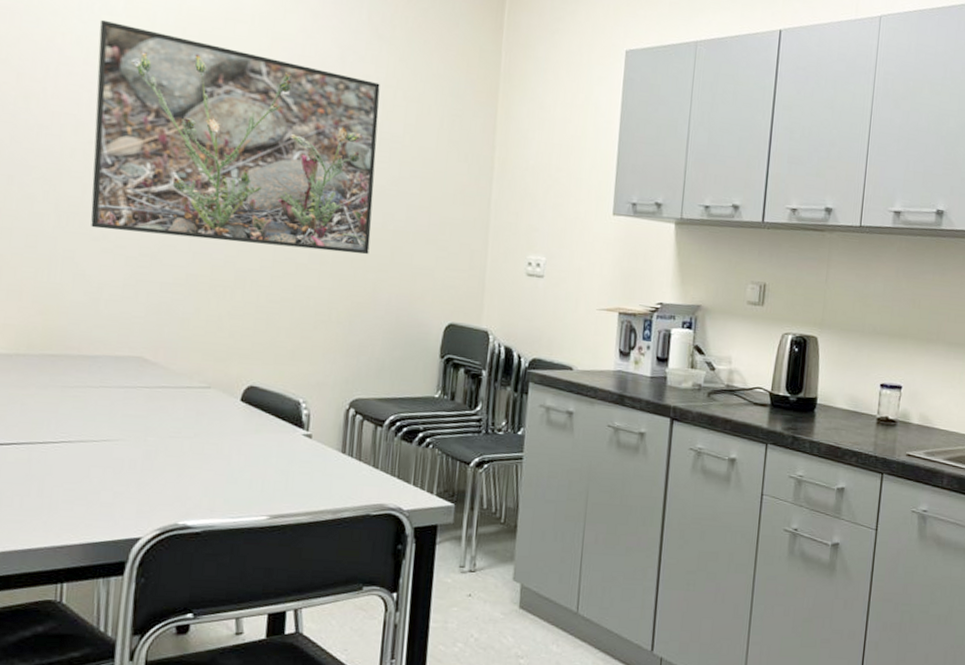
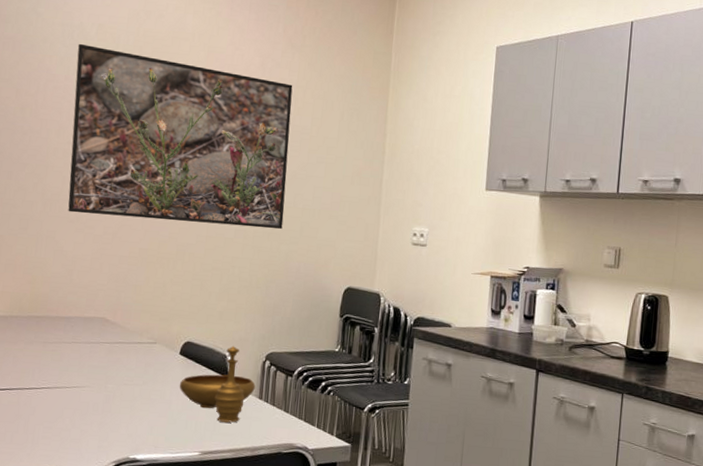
decorative bowl: none [240,391,337,481] -> present [179,346,256,423]

